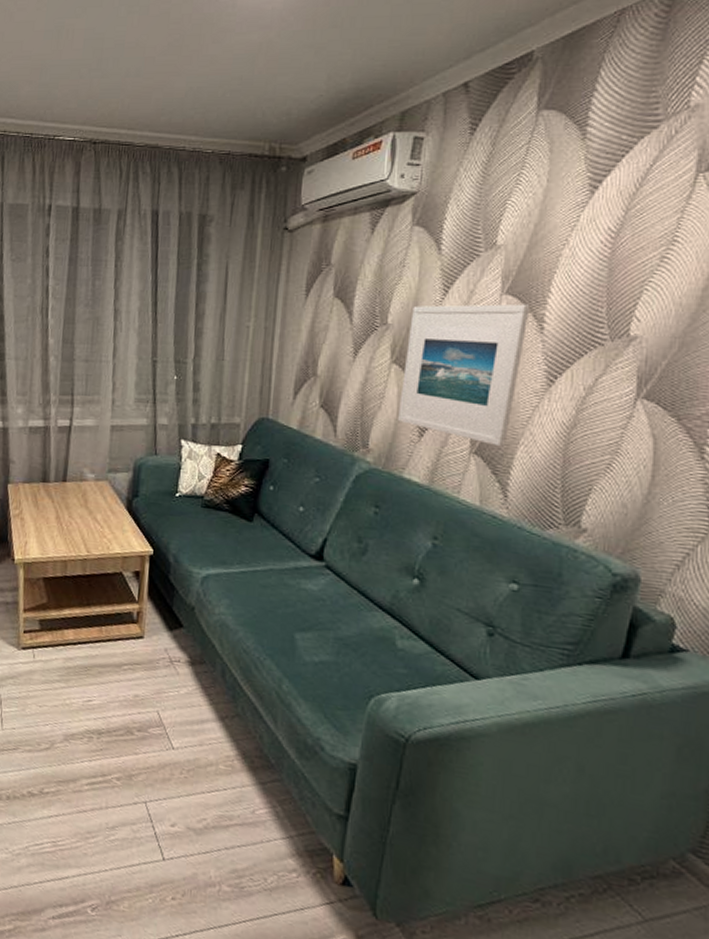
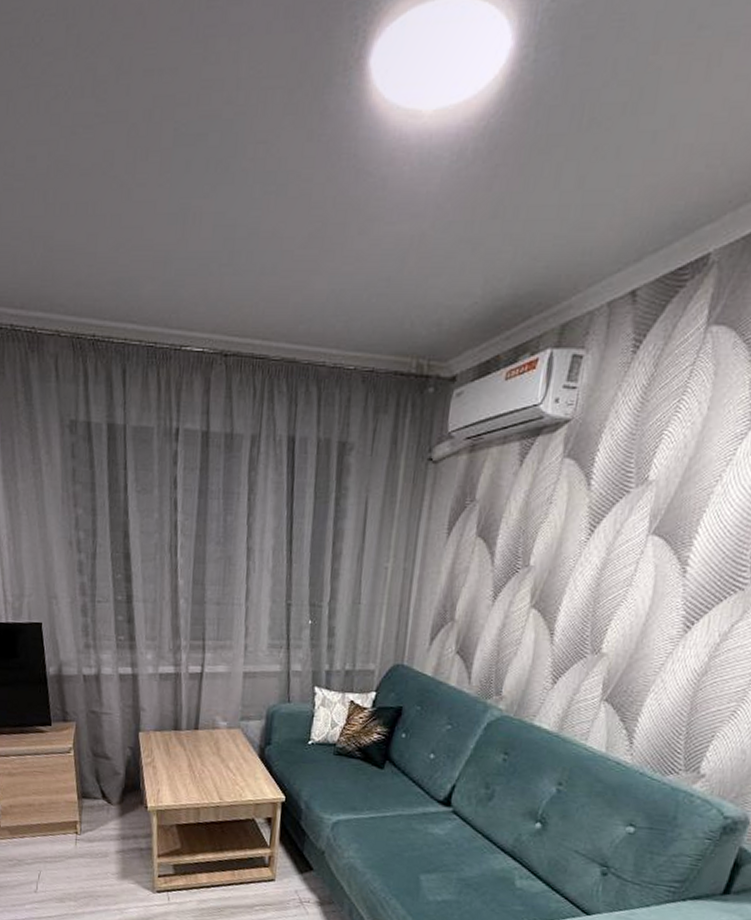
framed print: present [398,304,530,447] -> none [533,545,676,694]

